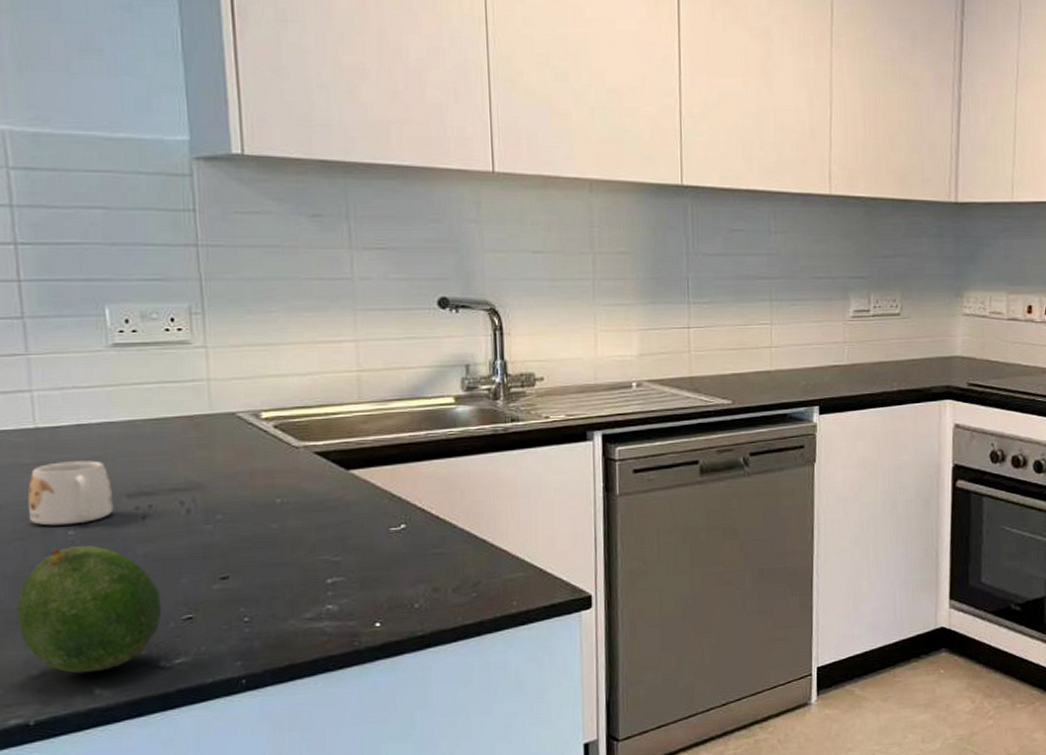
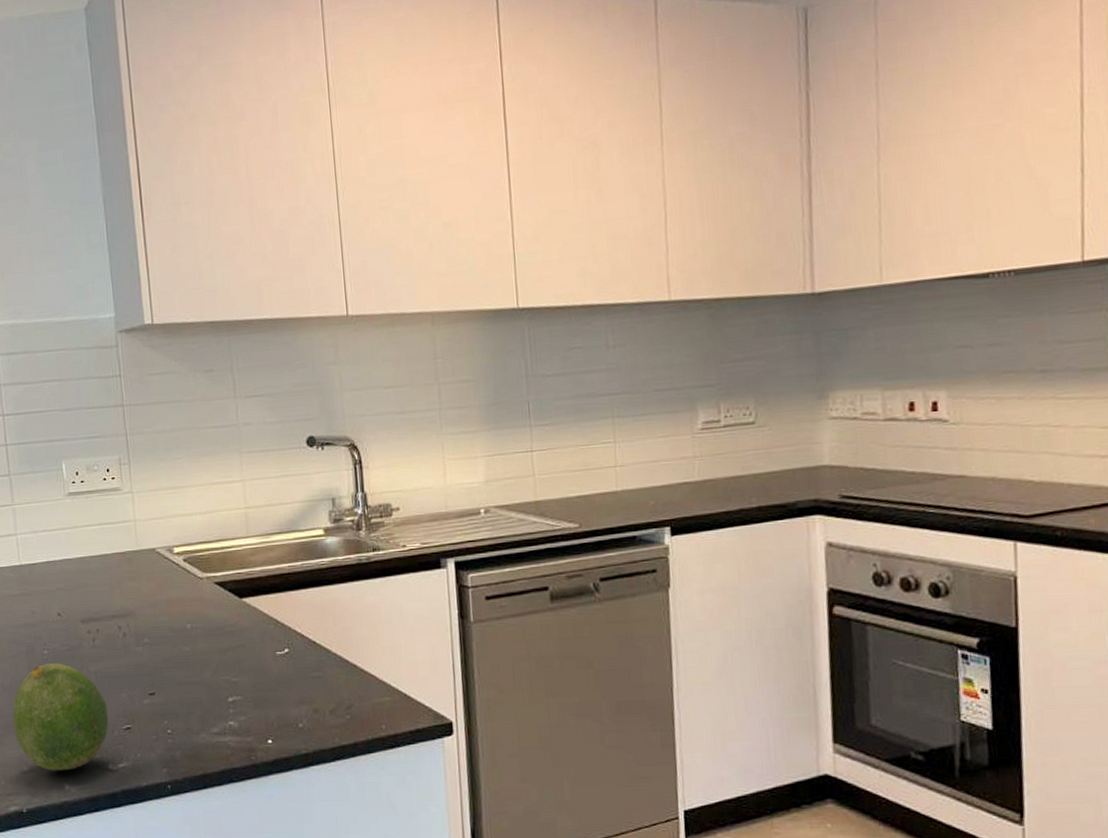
mug: present [27,460,114,526] -> none [16,591,73,646]

